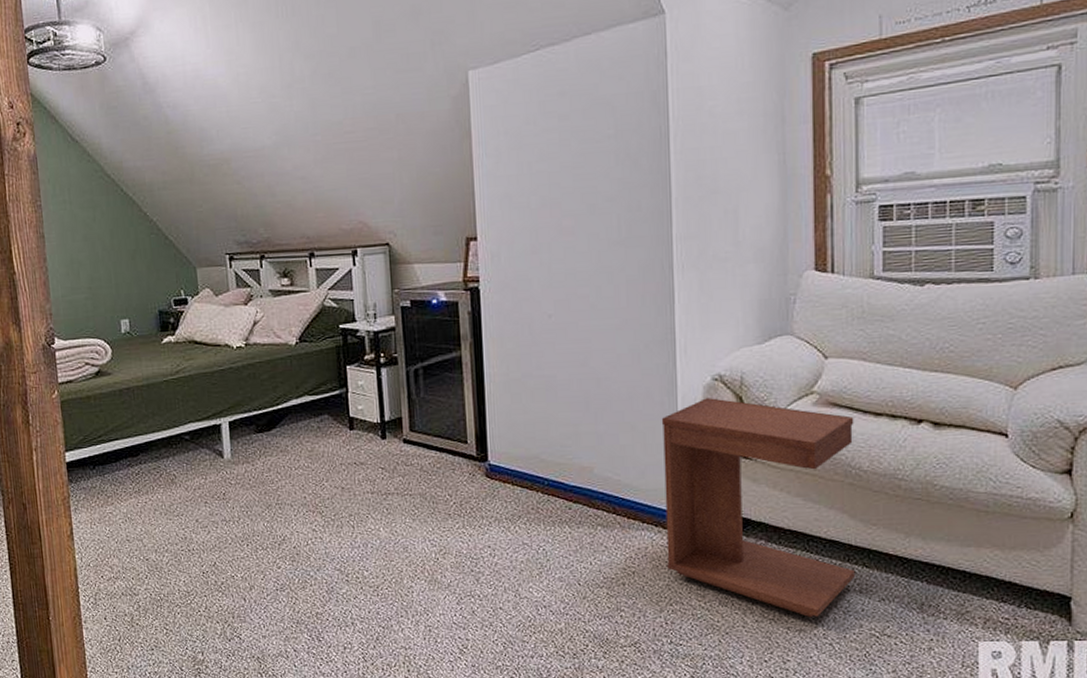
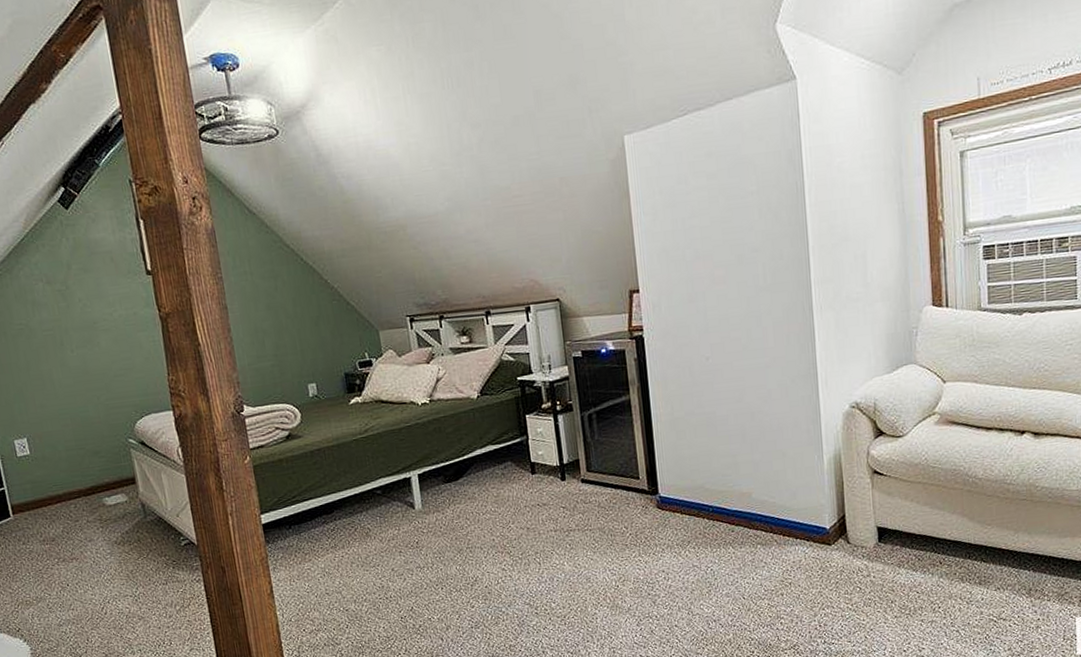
side table: present [661,398,856,618] -> none [808,423,976,610]

